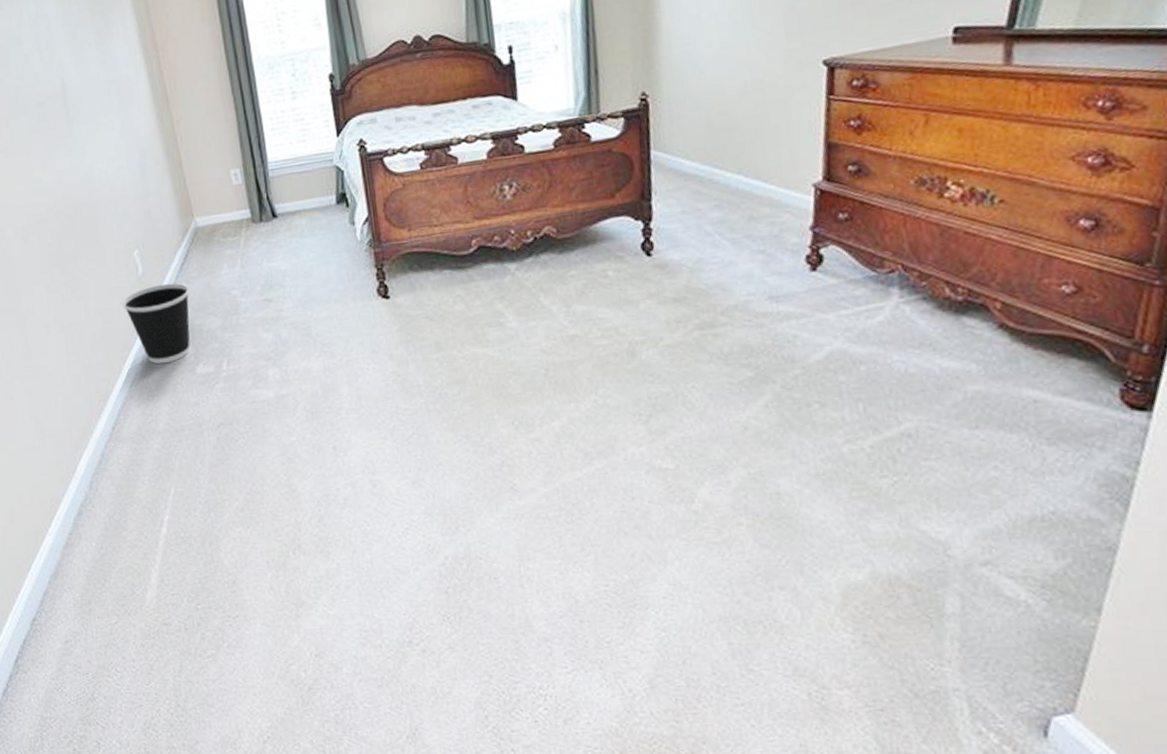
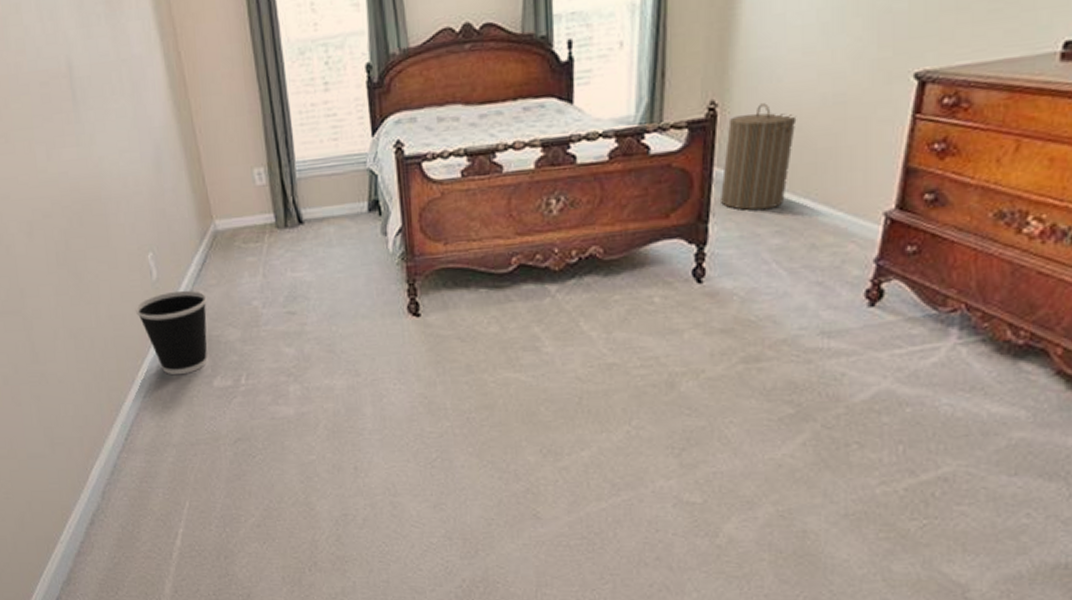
laundry hamper: none [659,92,722,188] -> present [721,103,797,211]

